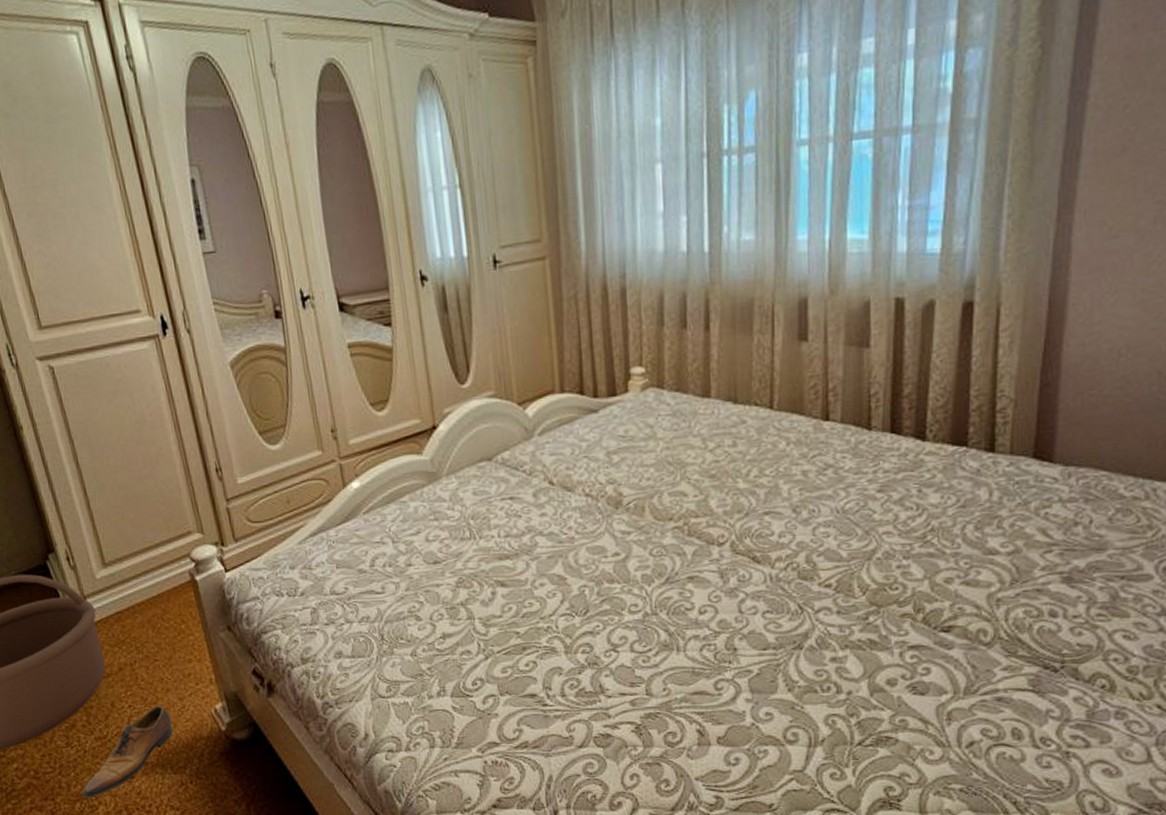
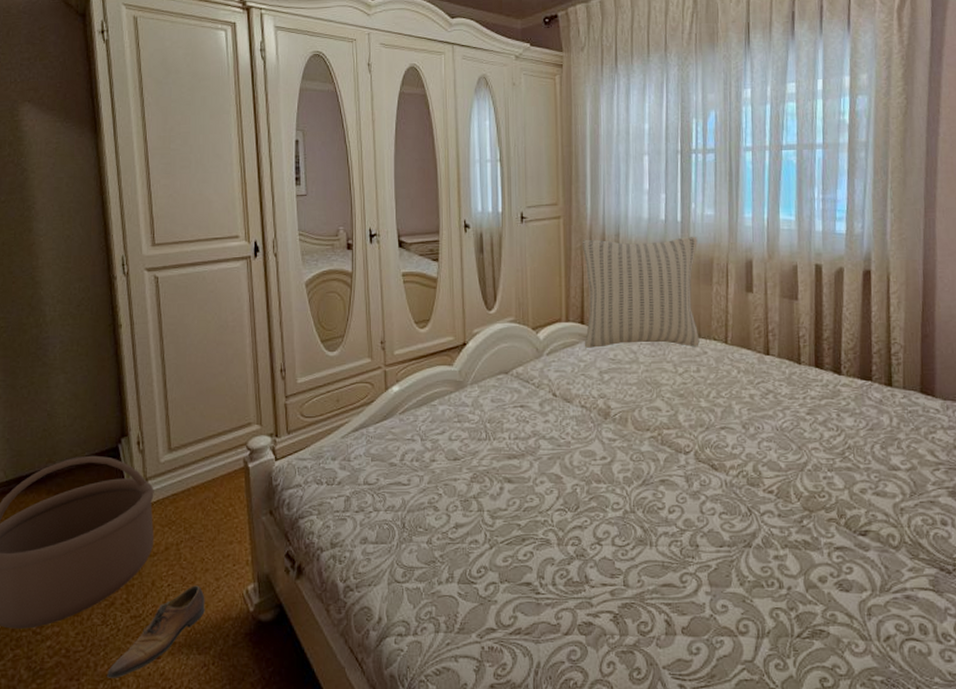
pillow: none [576,272,736,424] -> present [582,237,700,348]

